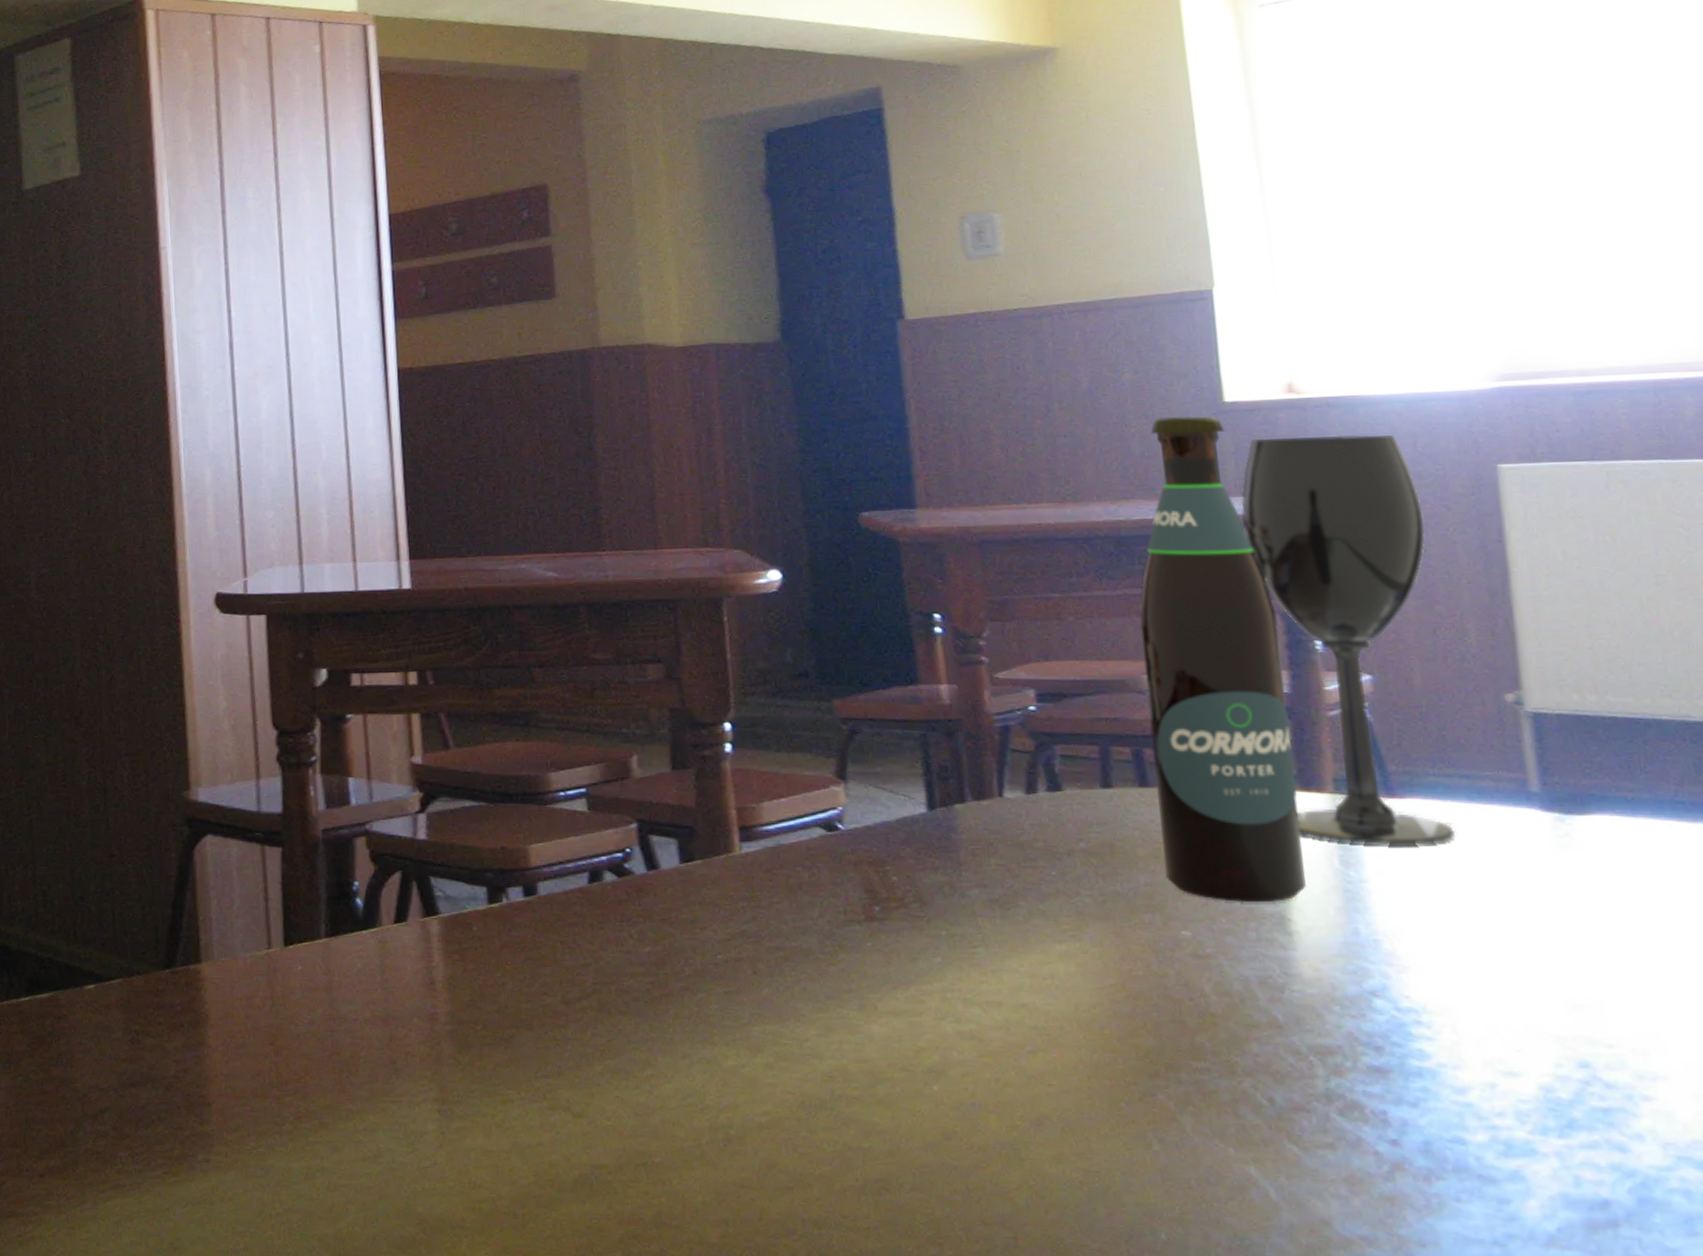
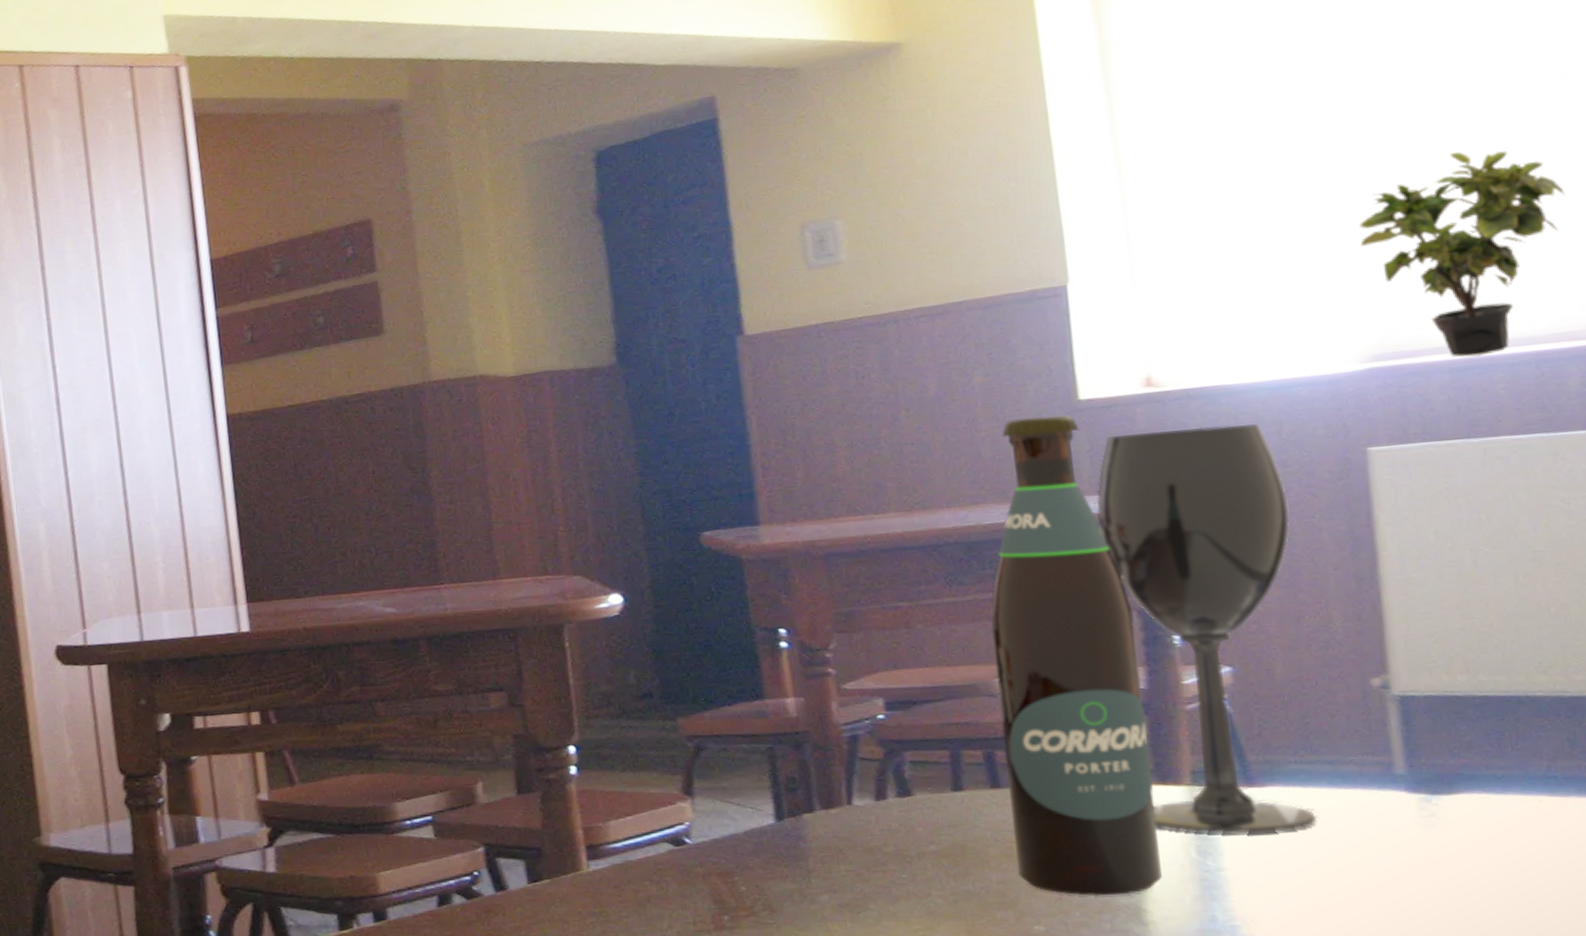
potted plant: none [1486,185,1676,382] -> present [1359,151,1565,358]

